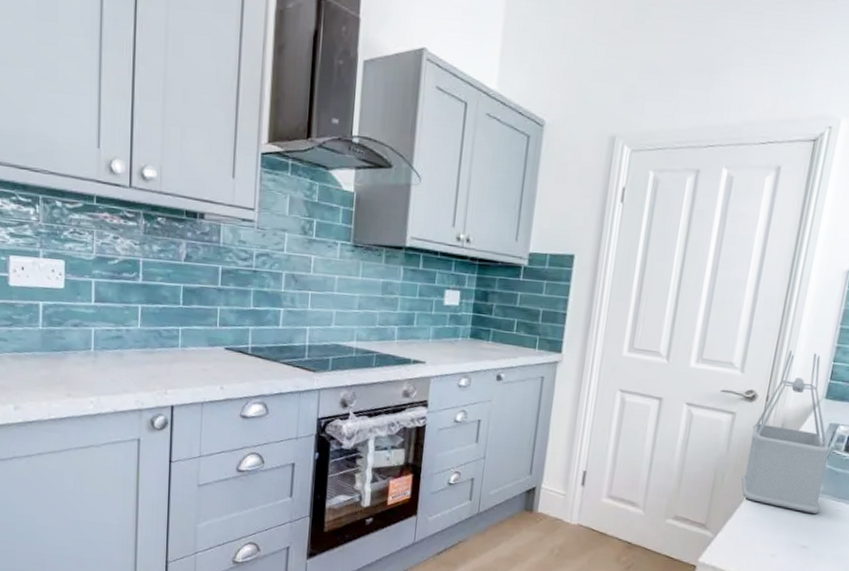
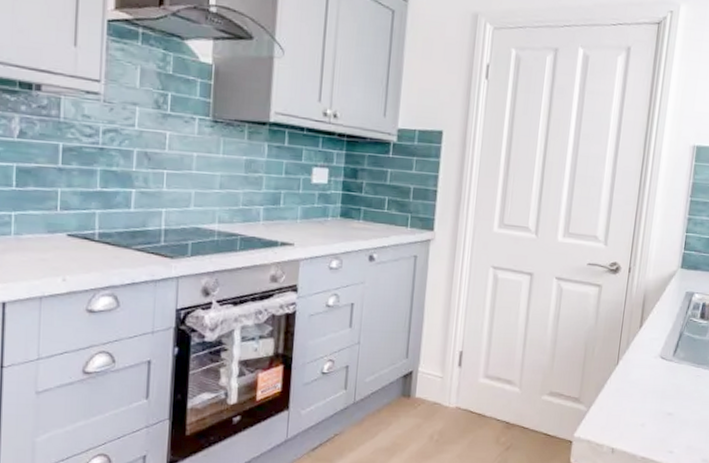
utensil holder: present [741,350,830,514] -> none [610,222,688,380]

